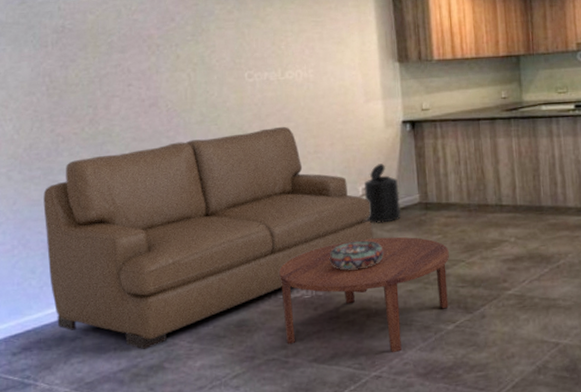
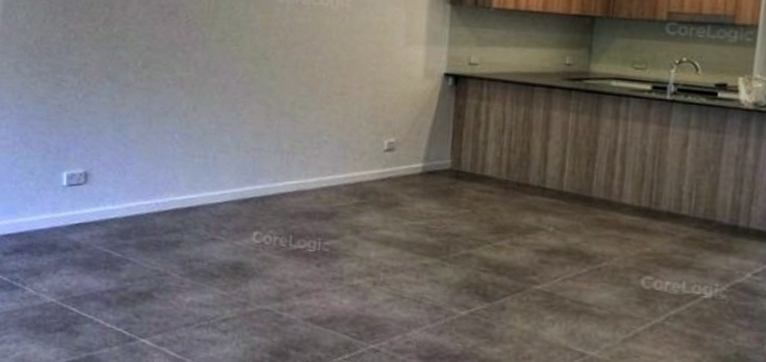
sofa: present [43,126,373,350] -> none [47,58,395,275]
coffee table: present [279,236,449,352] -> none [282,198,475,329]
decorative bowl: present [329,241,384,270] -> none [340,199,402,232]
trash can: present [363,163,402,224] -> none [388,118,430,186]

